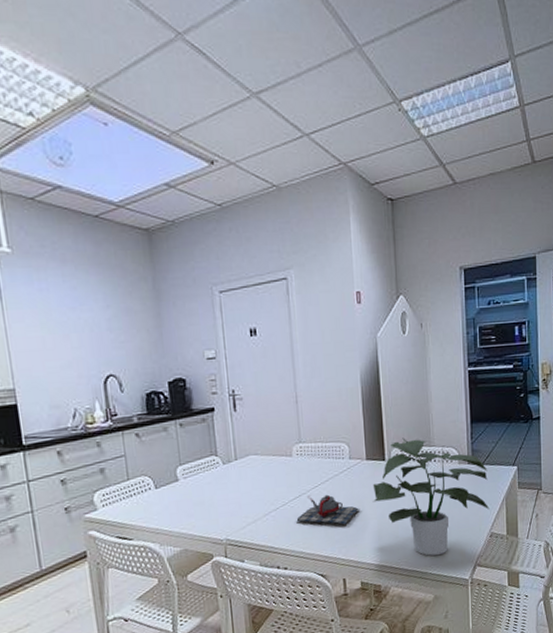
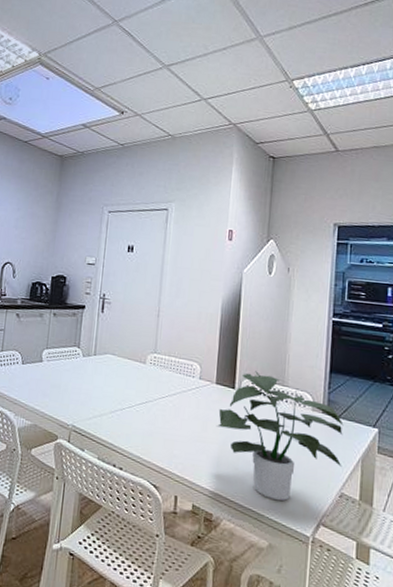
teapot: present [296,494,360,525] -> none [139,404,203,441]

